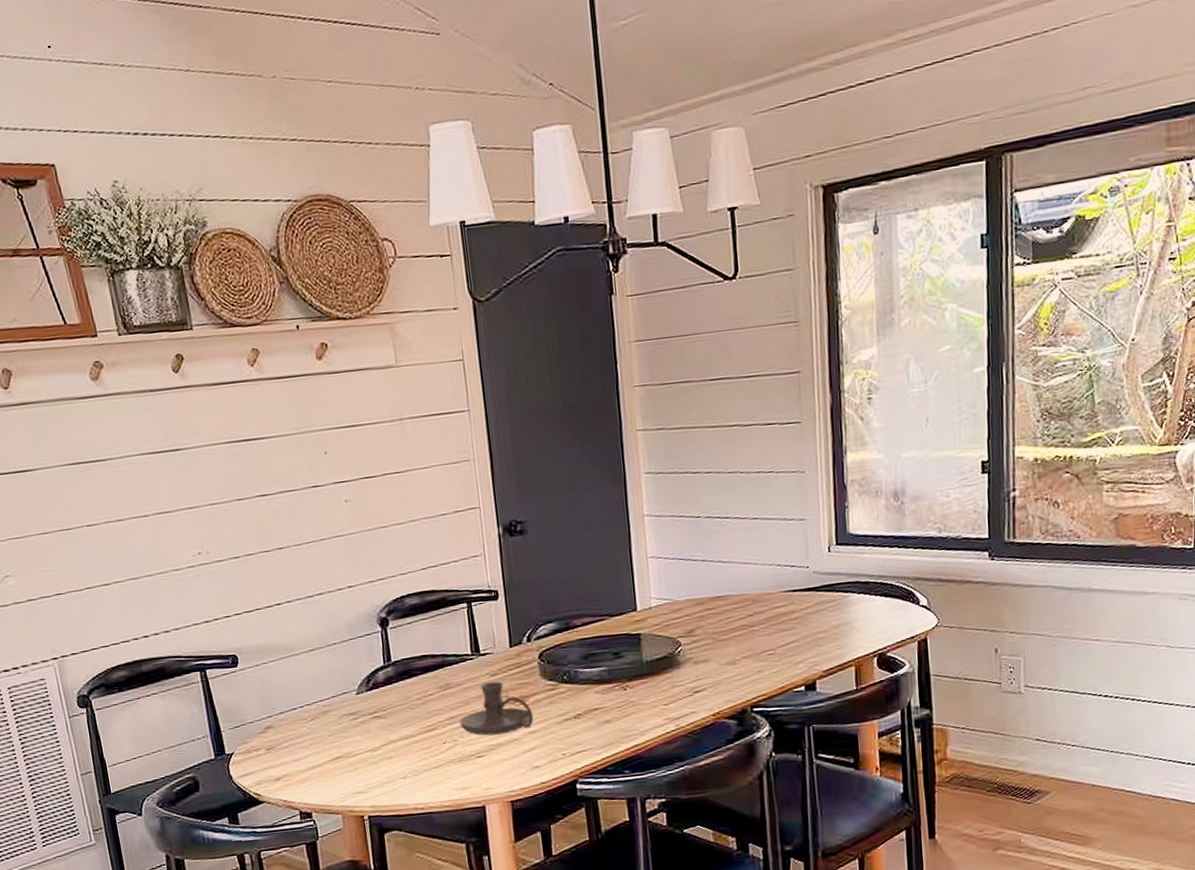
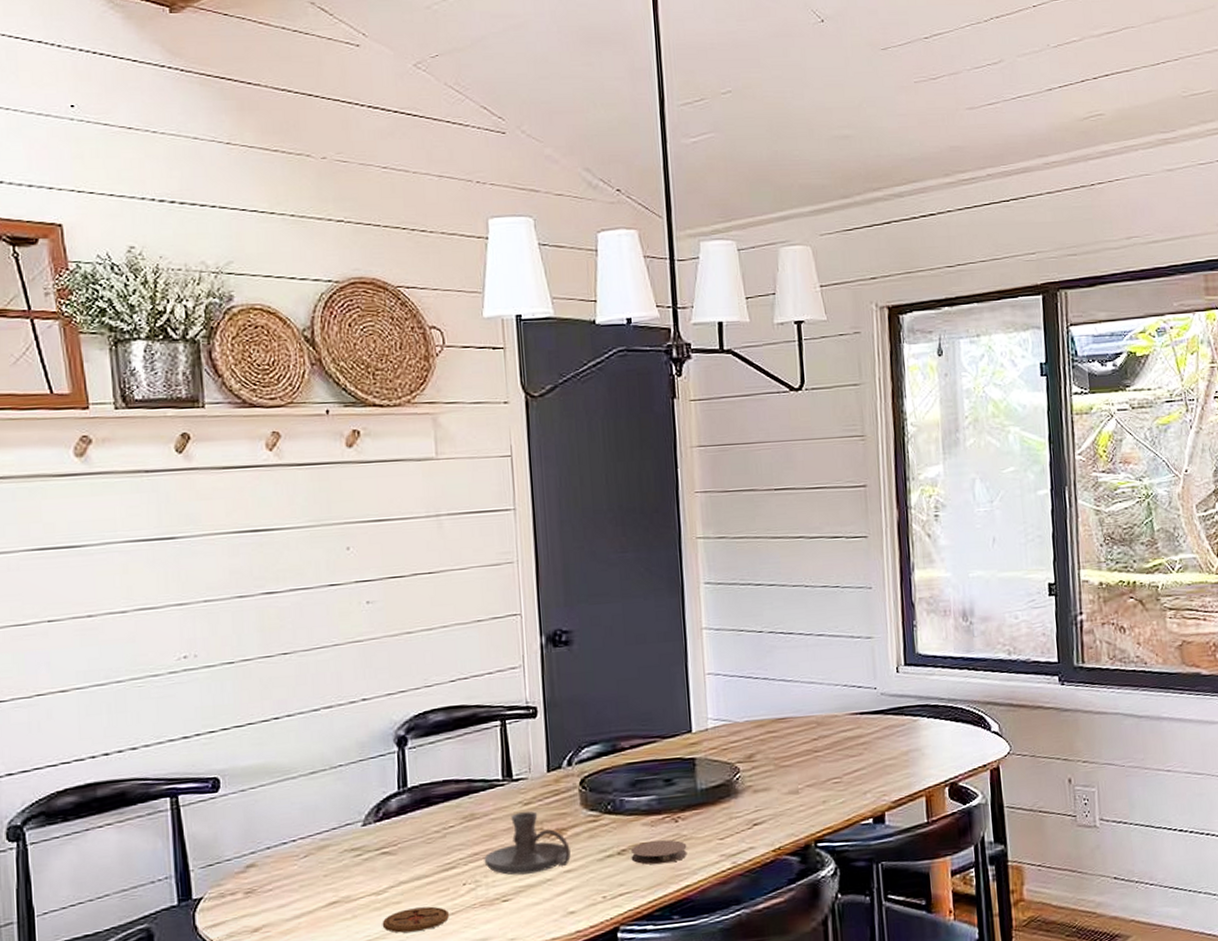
coaster: none [378,761,433,783] -> present [382,906,449,933]
coaster: none [585,705,636,727] -> present [630,839,687,865]

